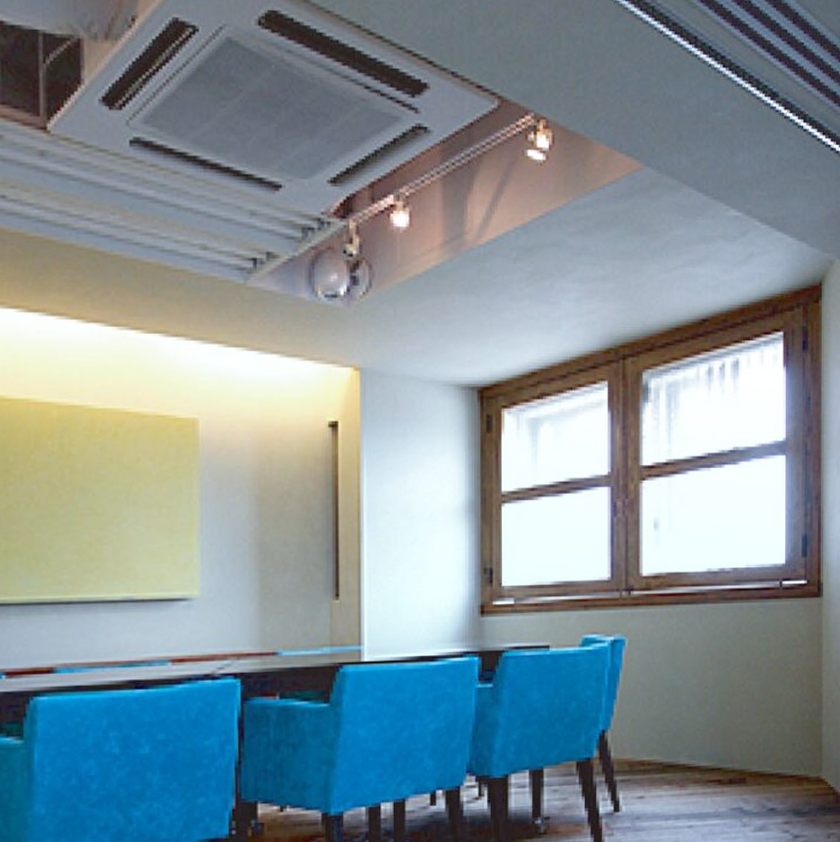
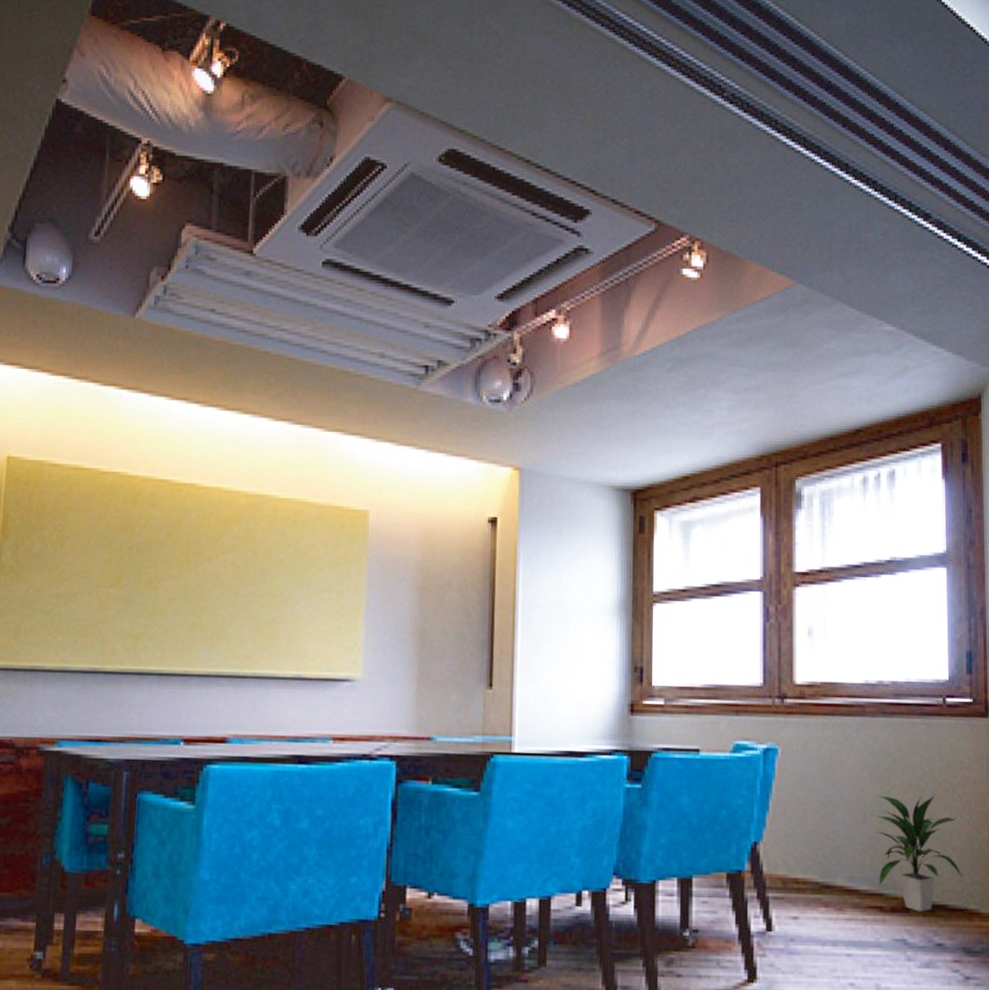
indoor plant: none [715,674,794,781] -> present [875,795,963,912]

